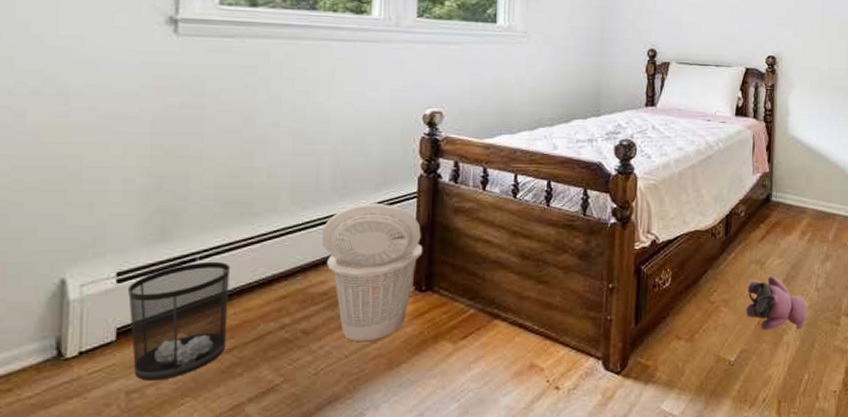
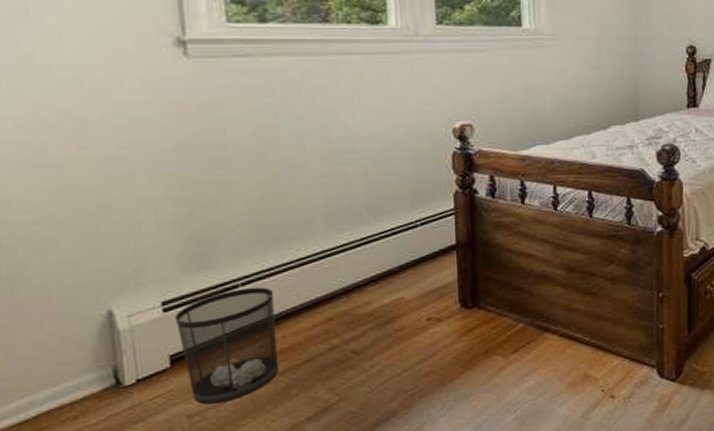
laundry basket: present [322,202,423,343] -> none [361,221,466,360]

